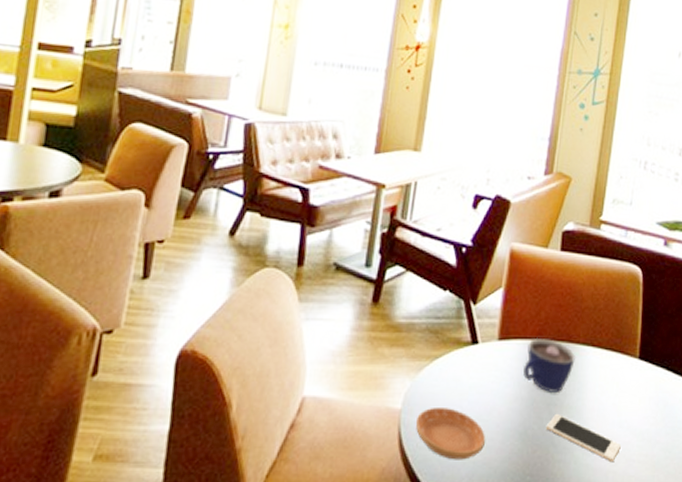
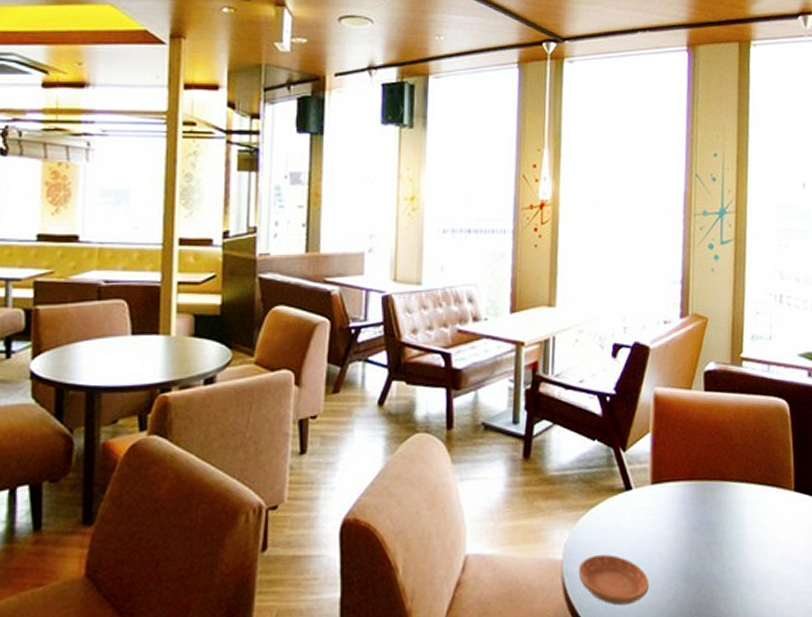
cup: present [523,337,576,394] -> none [680,478,731,533]
cell phone: present [546,413,621,461] -> none [708,551,786,595]

